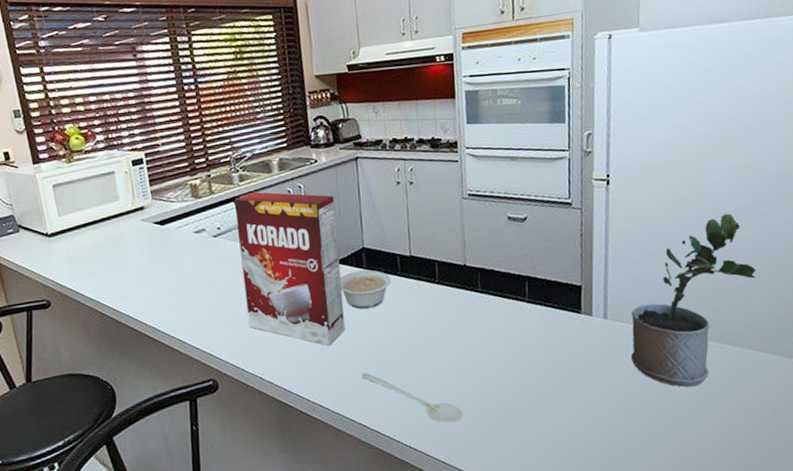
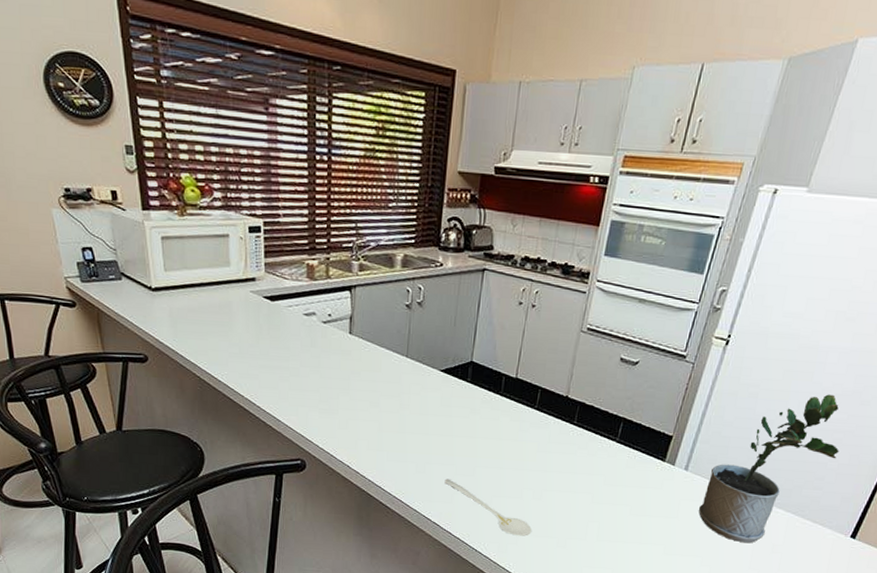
cereal box: present [234,191,346,346] -> none [345,284,453,448]
legume: present [339,270,391,309] -> none [441,383,492,421]

